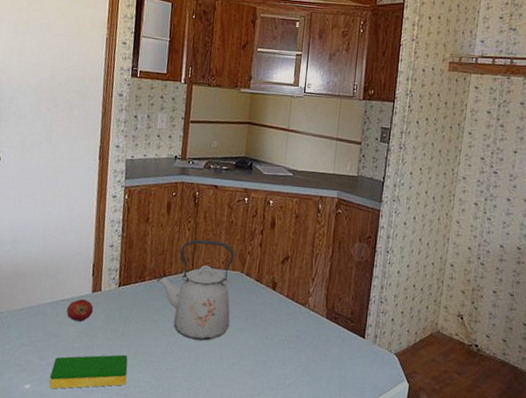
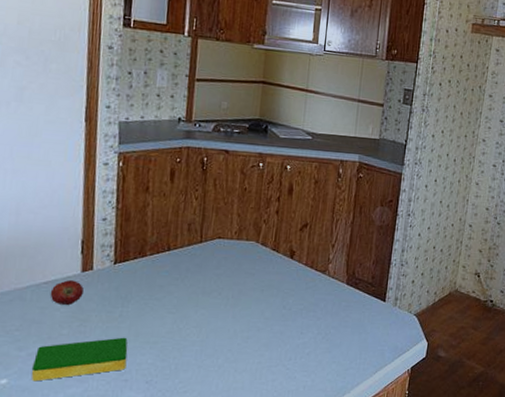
kettle: present [156,239,235,341] -> none [159,209,249,316]

